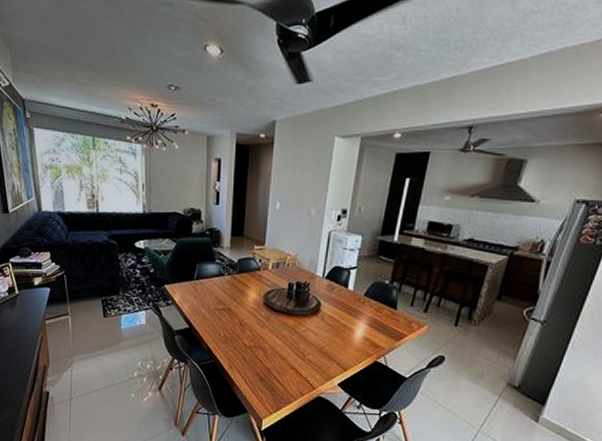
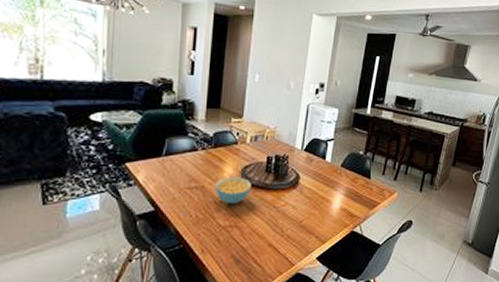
cereal bowl: none [240,301,274,326] -> present [215,177,251,203]

